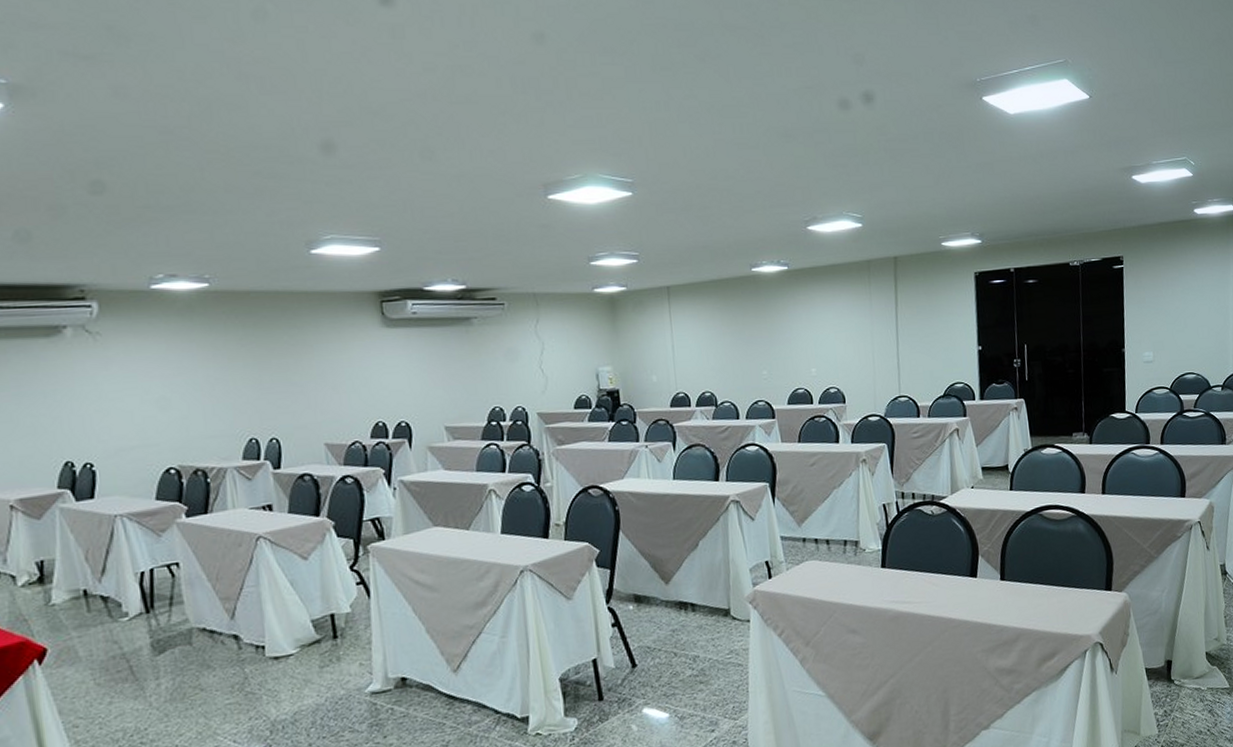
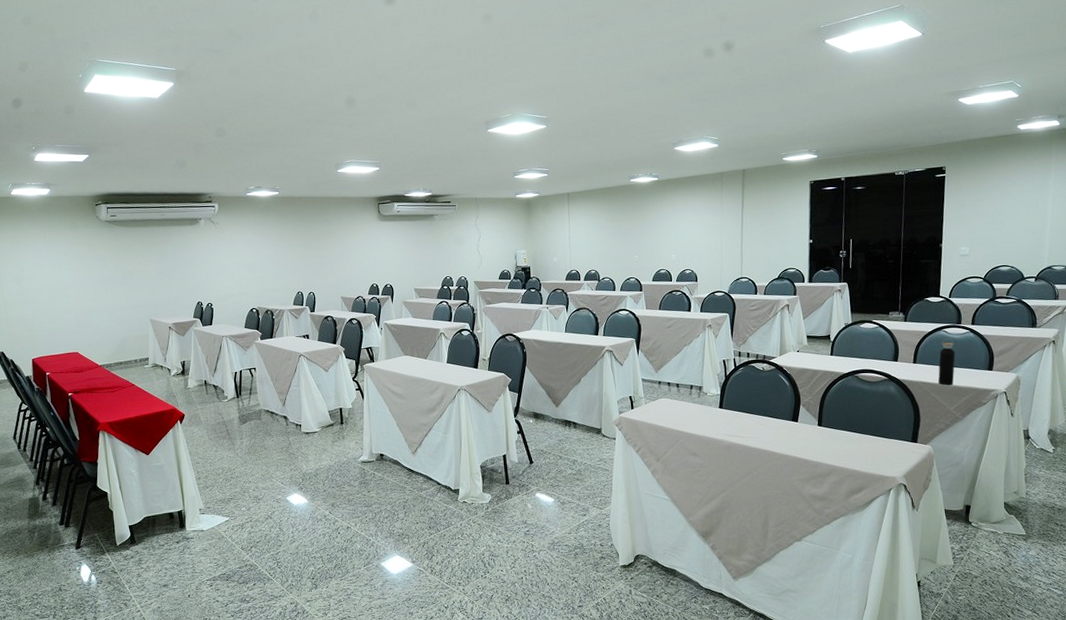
water bottle: none [1129,462,1146,518] -> present [938,339,956,385]

